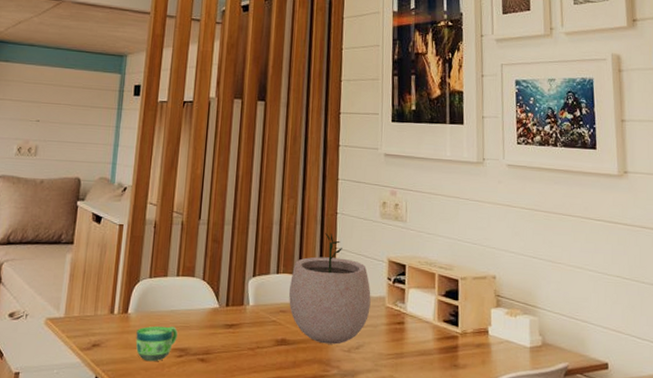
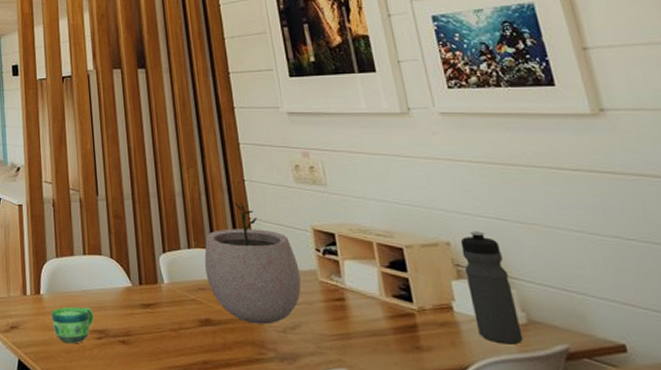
water bottle: none [503,267,537,363] -> present [460,231,523,345]

